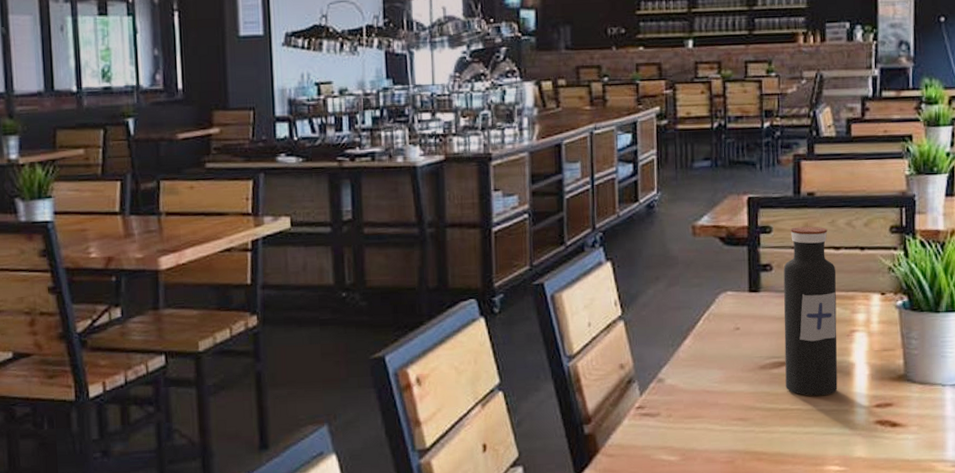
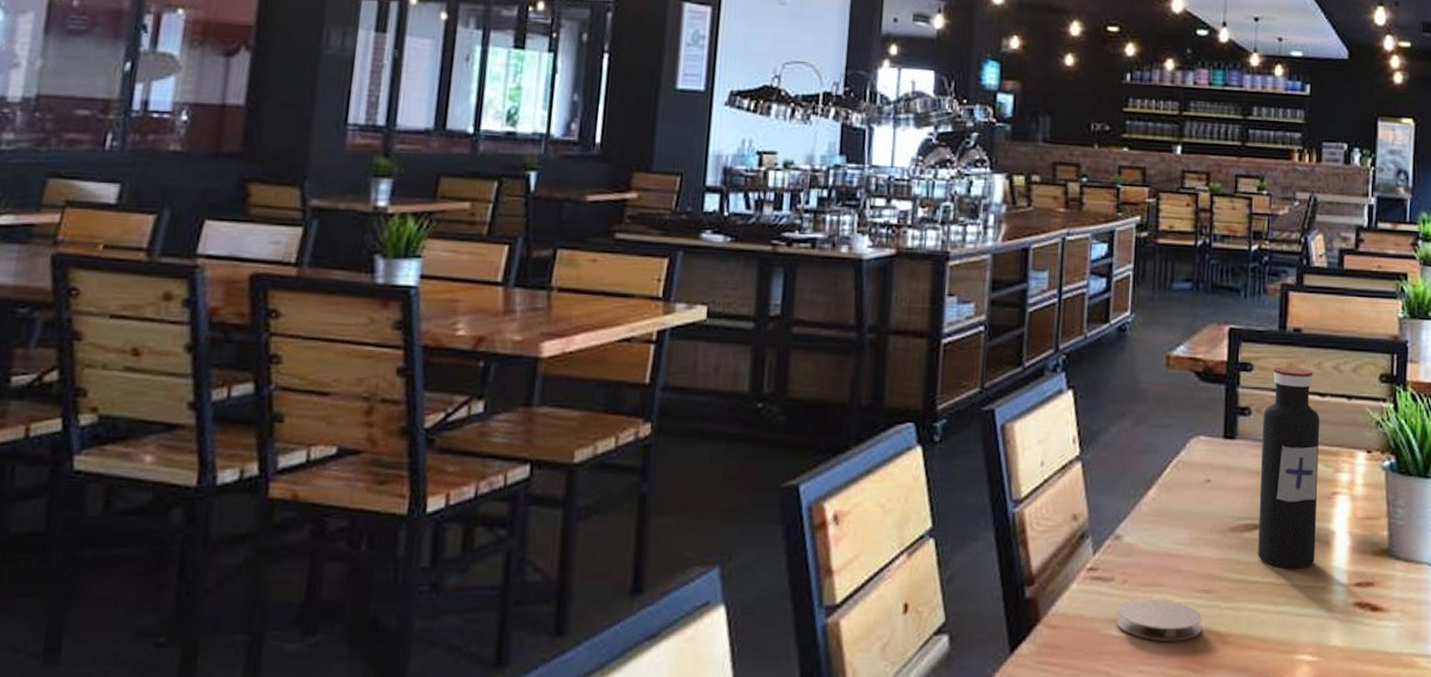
coaster: none [664,428,740,462] -> present [1116,599,1203,642]

